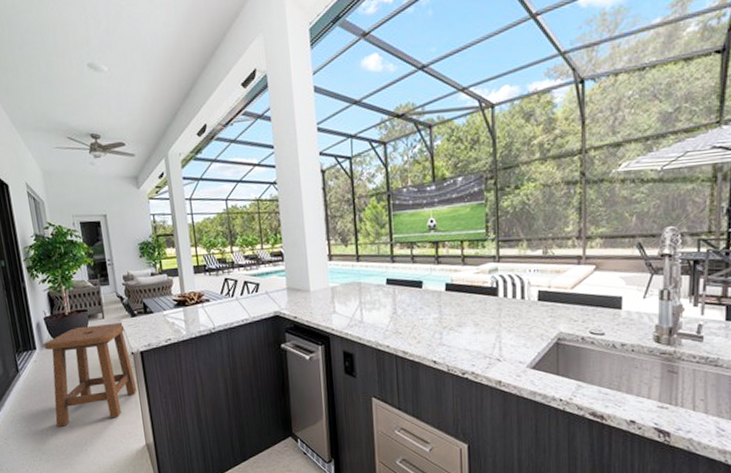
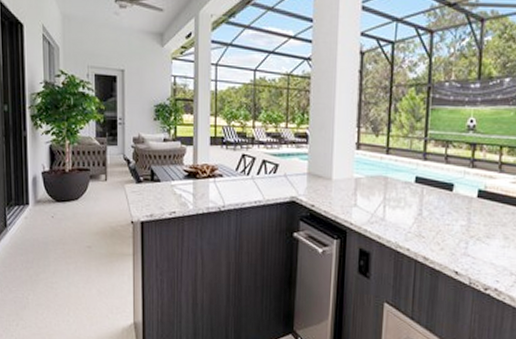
stool: present [44,322,137,427] -> none [38,186,132,292]

